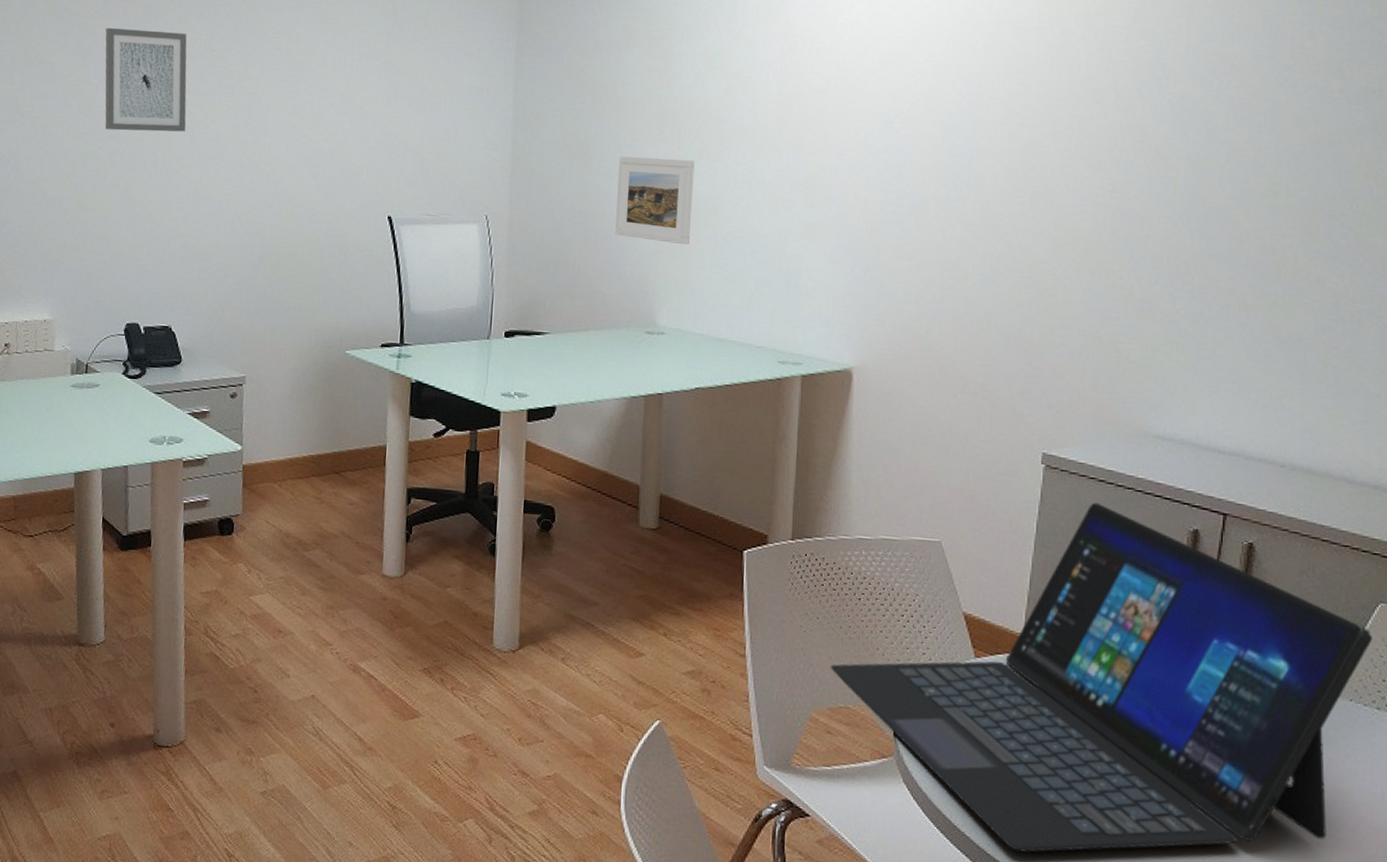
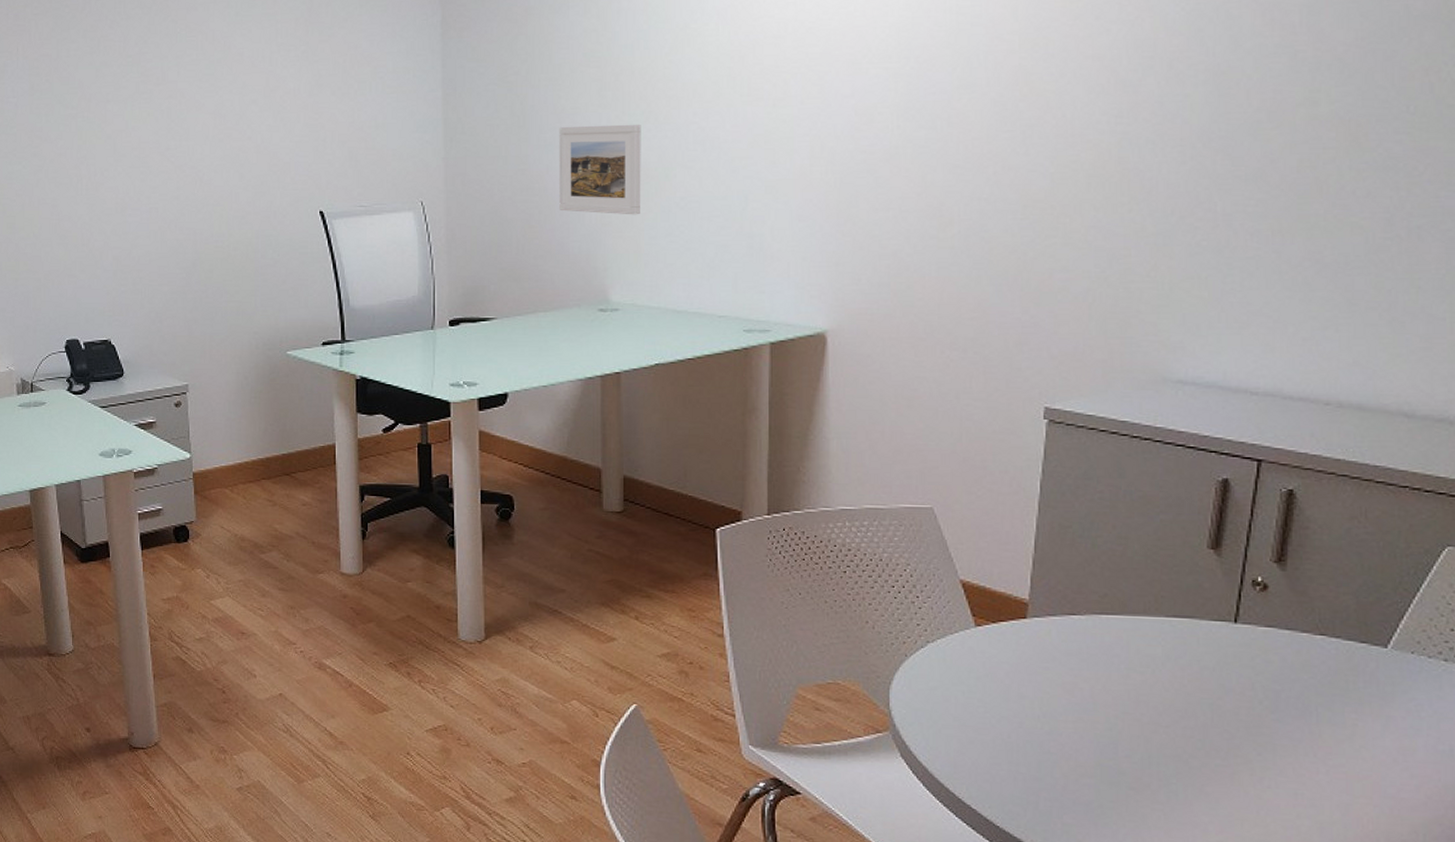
wall art: present [105,27,187,132] -> none [19,41,108,148]
laptop: present [830,502,1373,853] -> none [815,456,1439,824]

